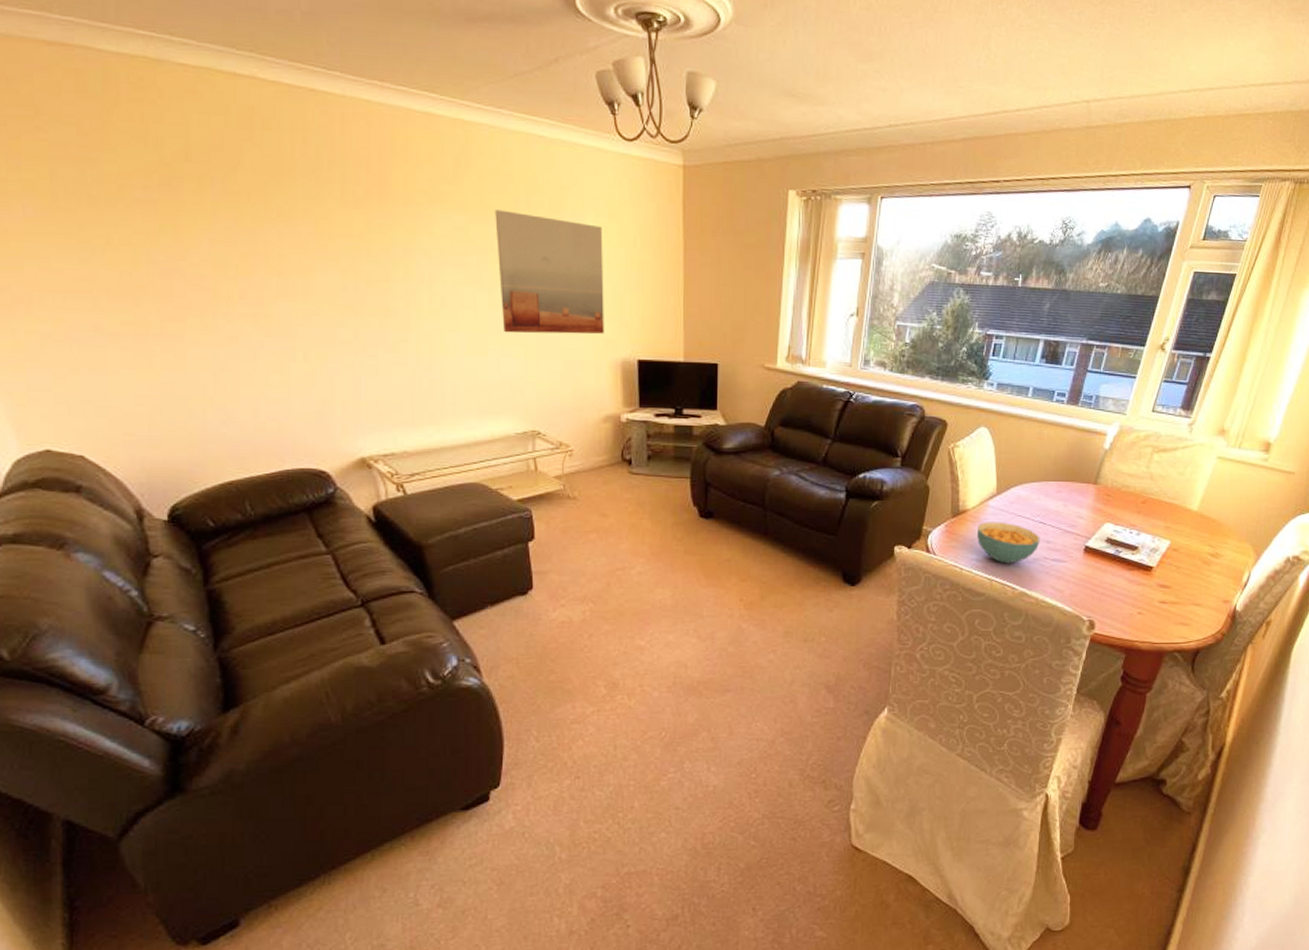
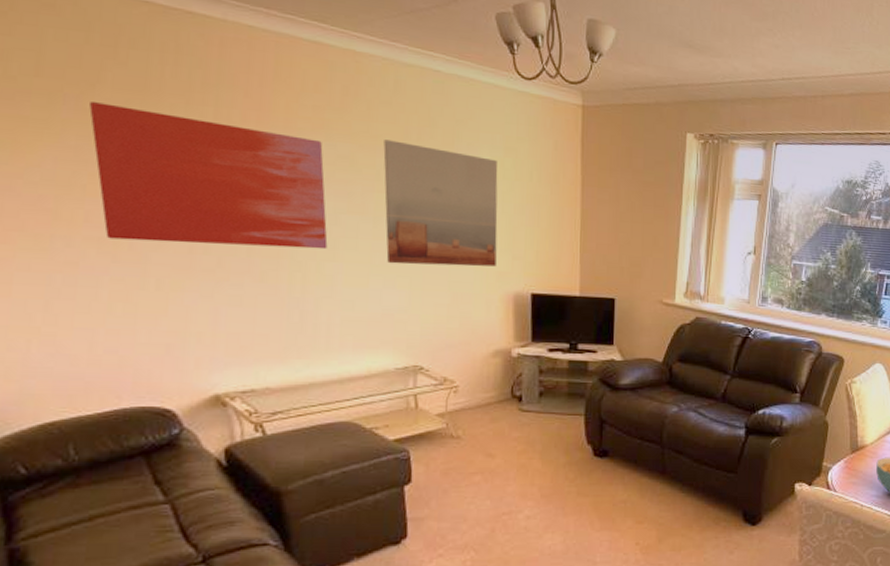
wall art: none [234,184,449,321] -> present [89,102,328,250]

